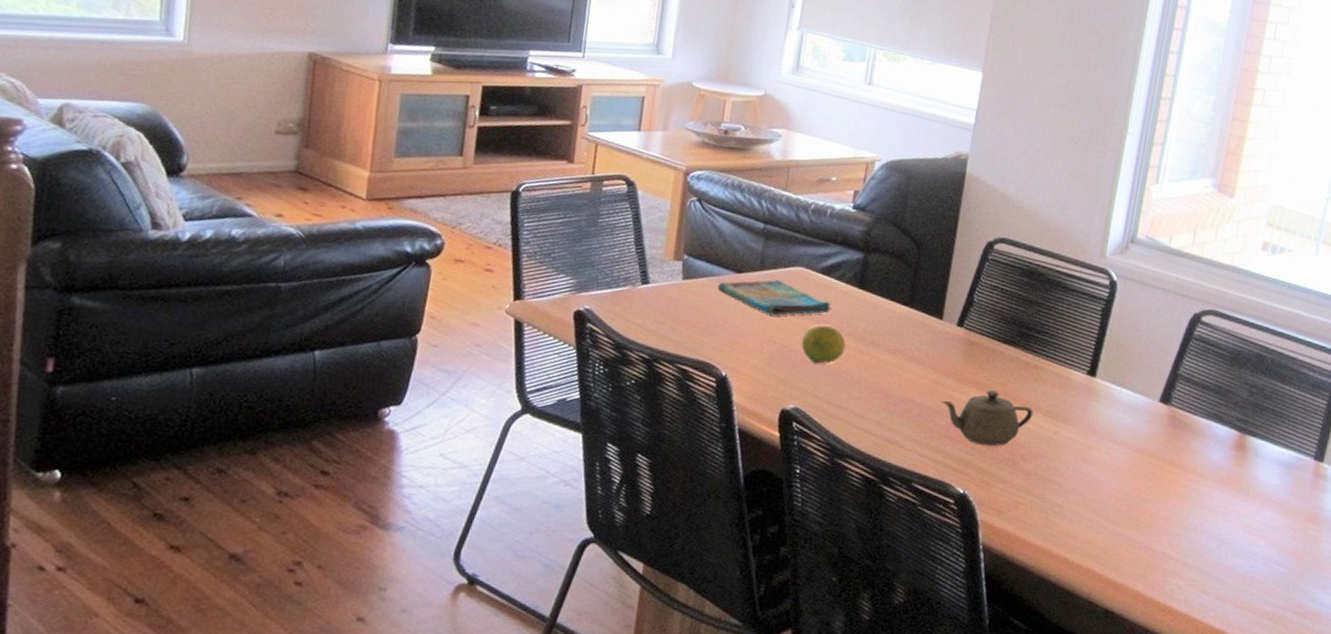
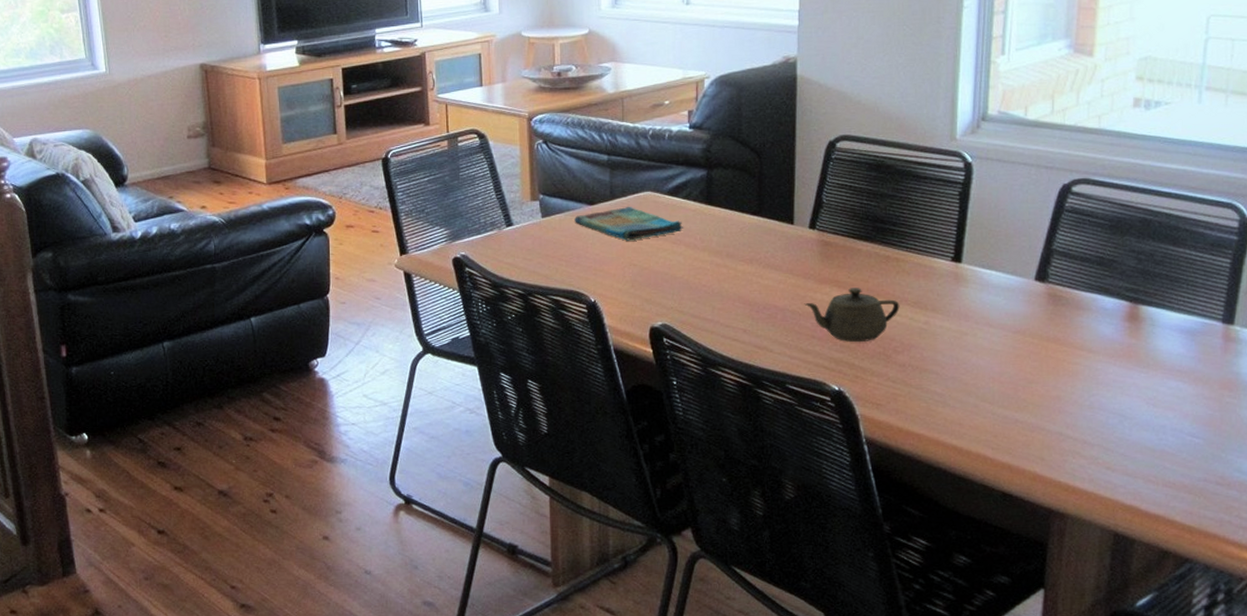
fruit: present [801,325,846,364] -> none [659,243,702,281]

